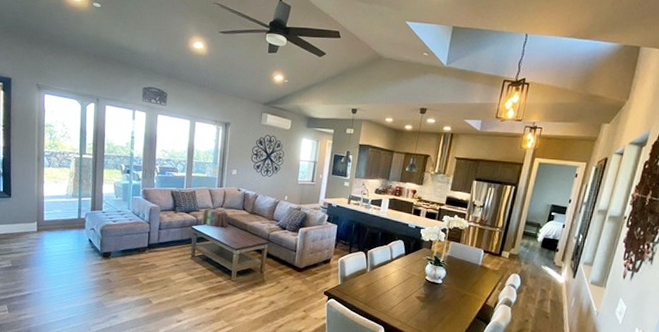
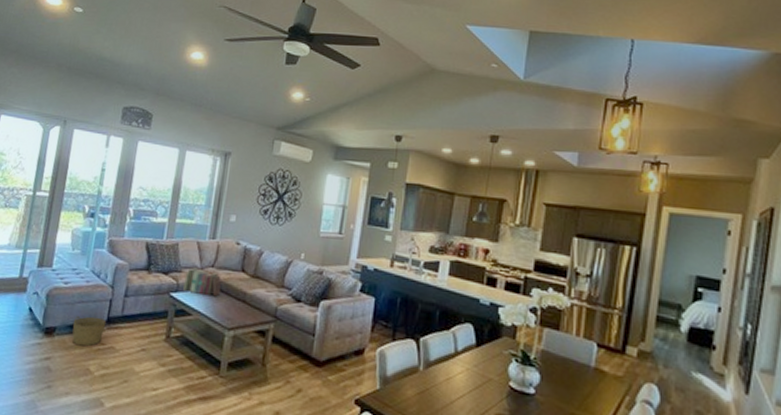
basket: none [123,244,148,265] -> present [72,316,107,347]

